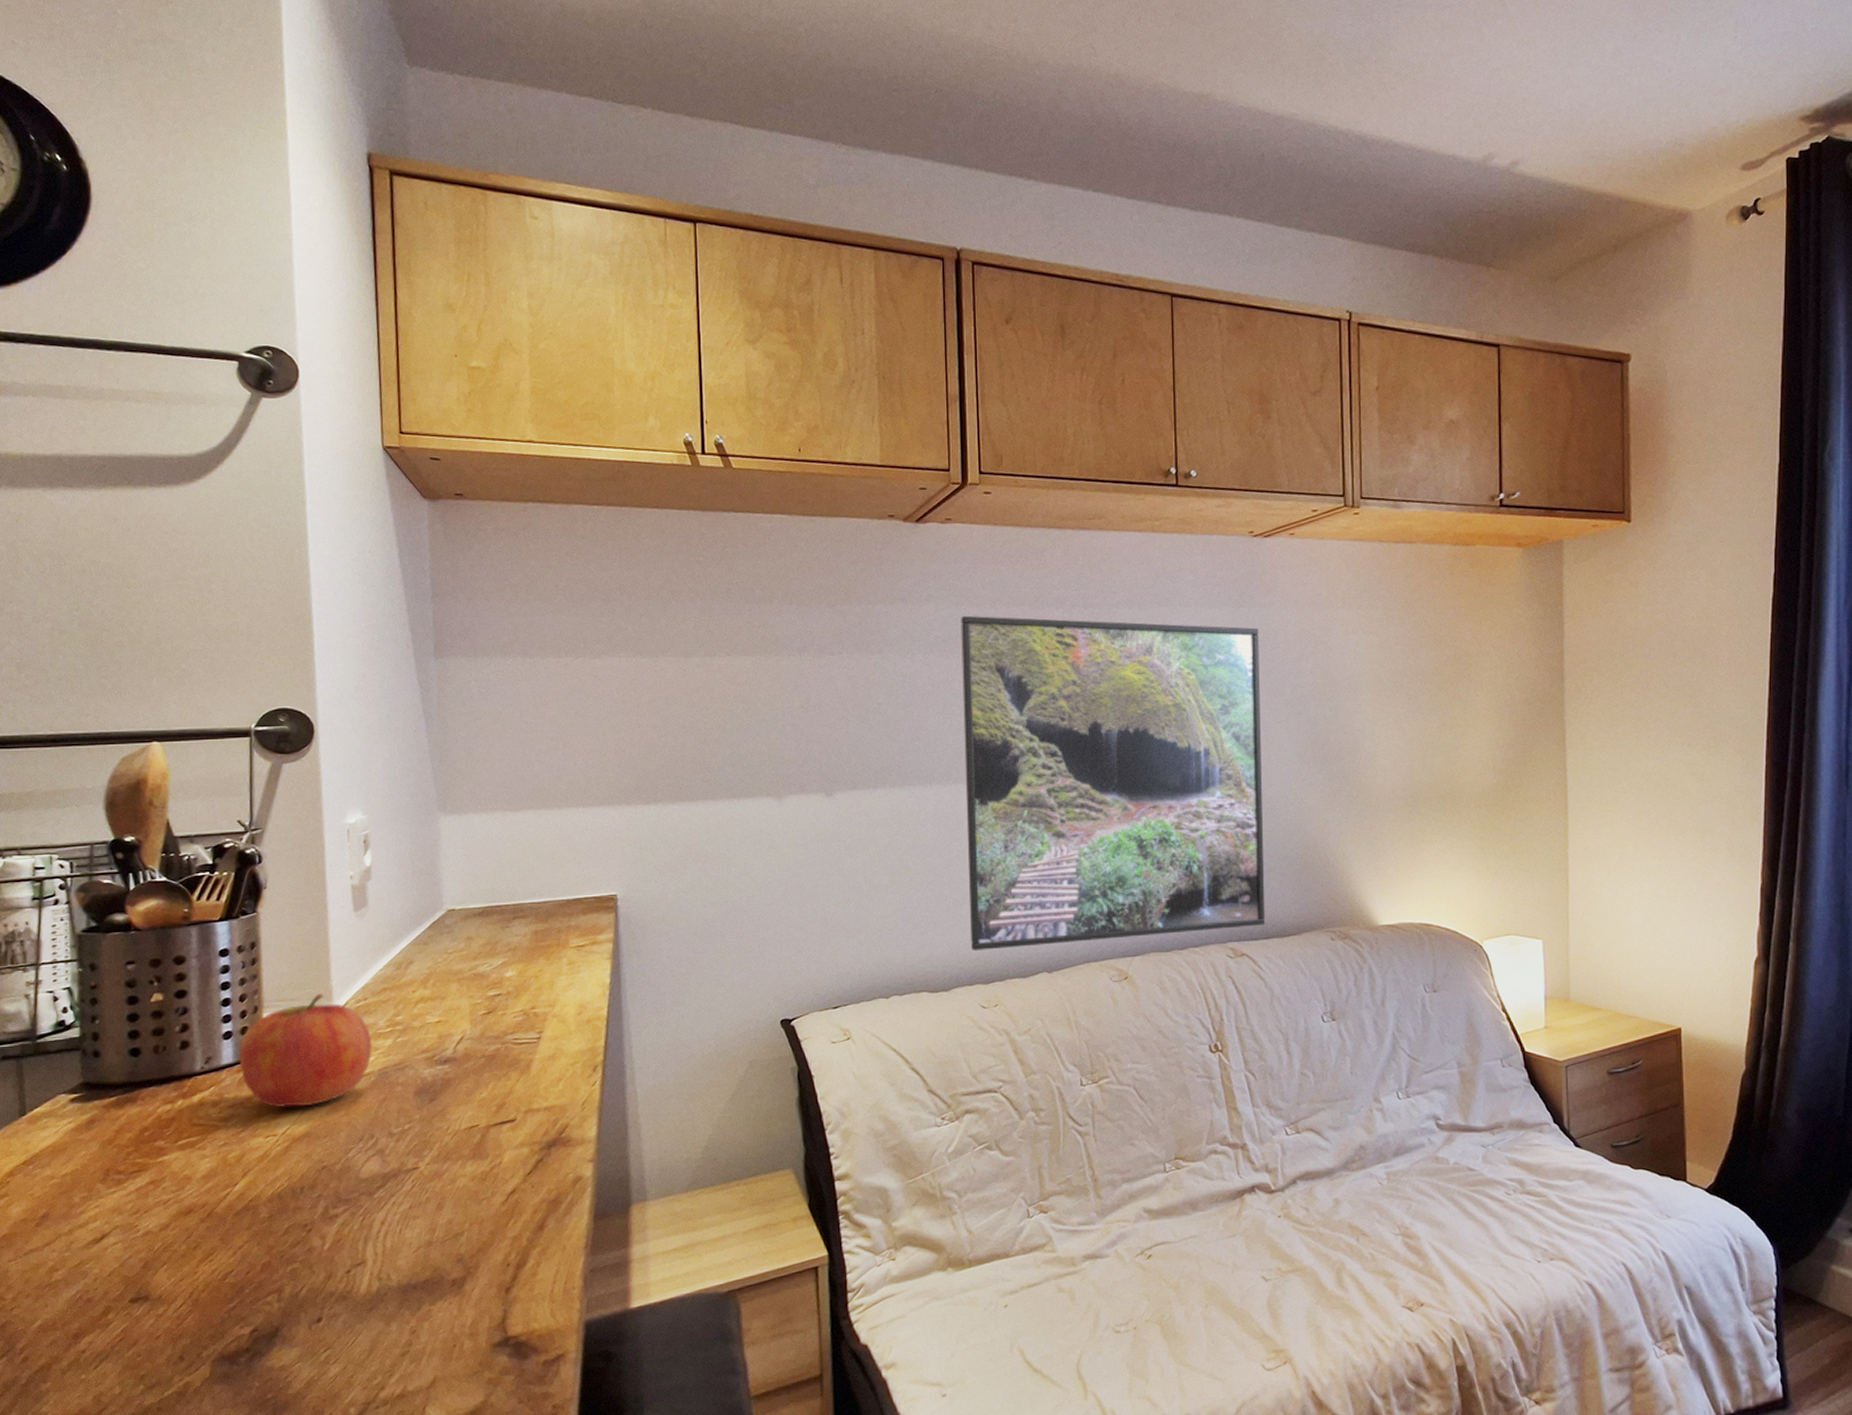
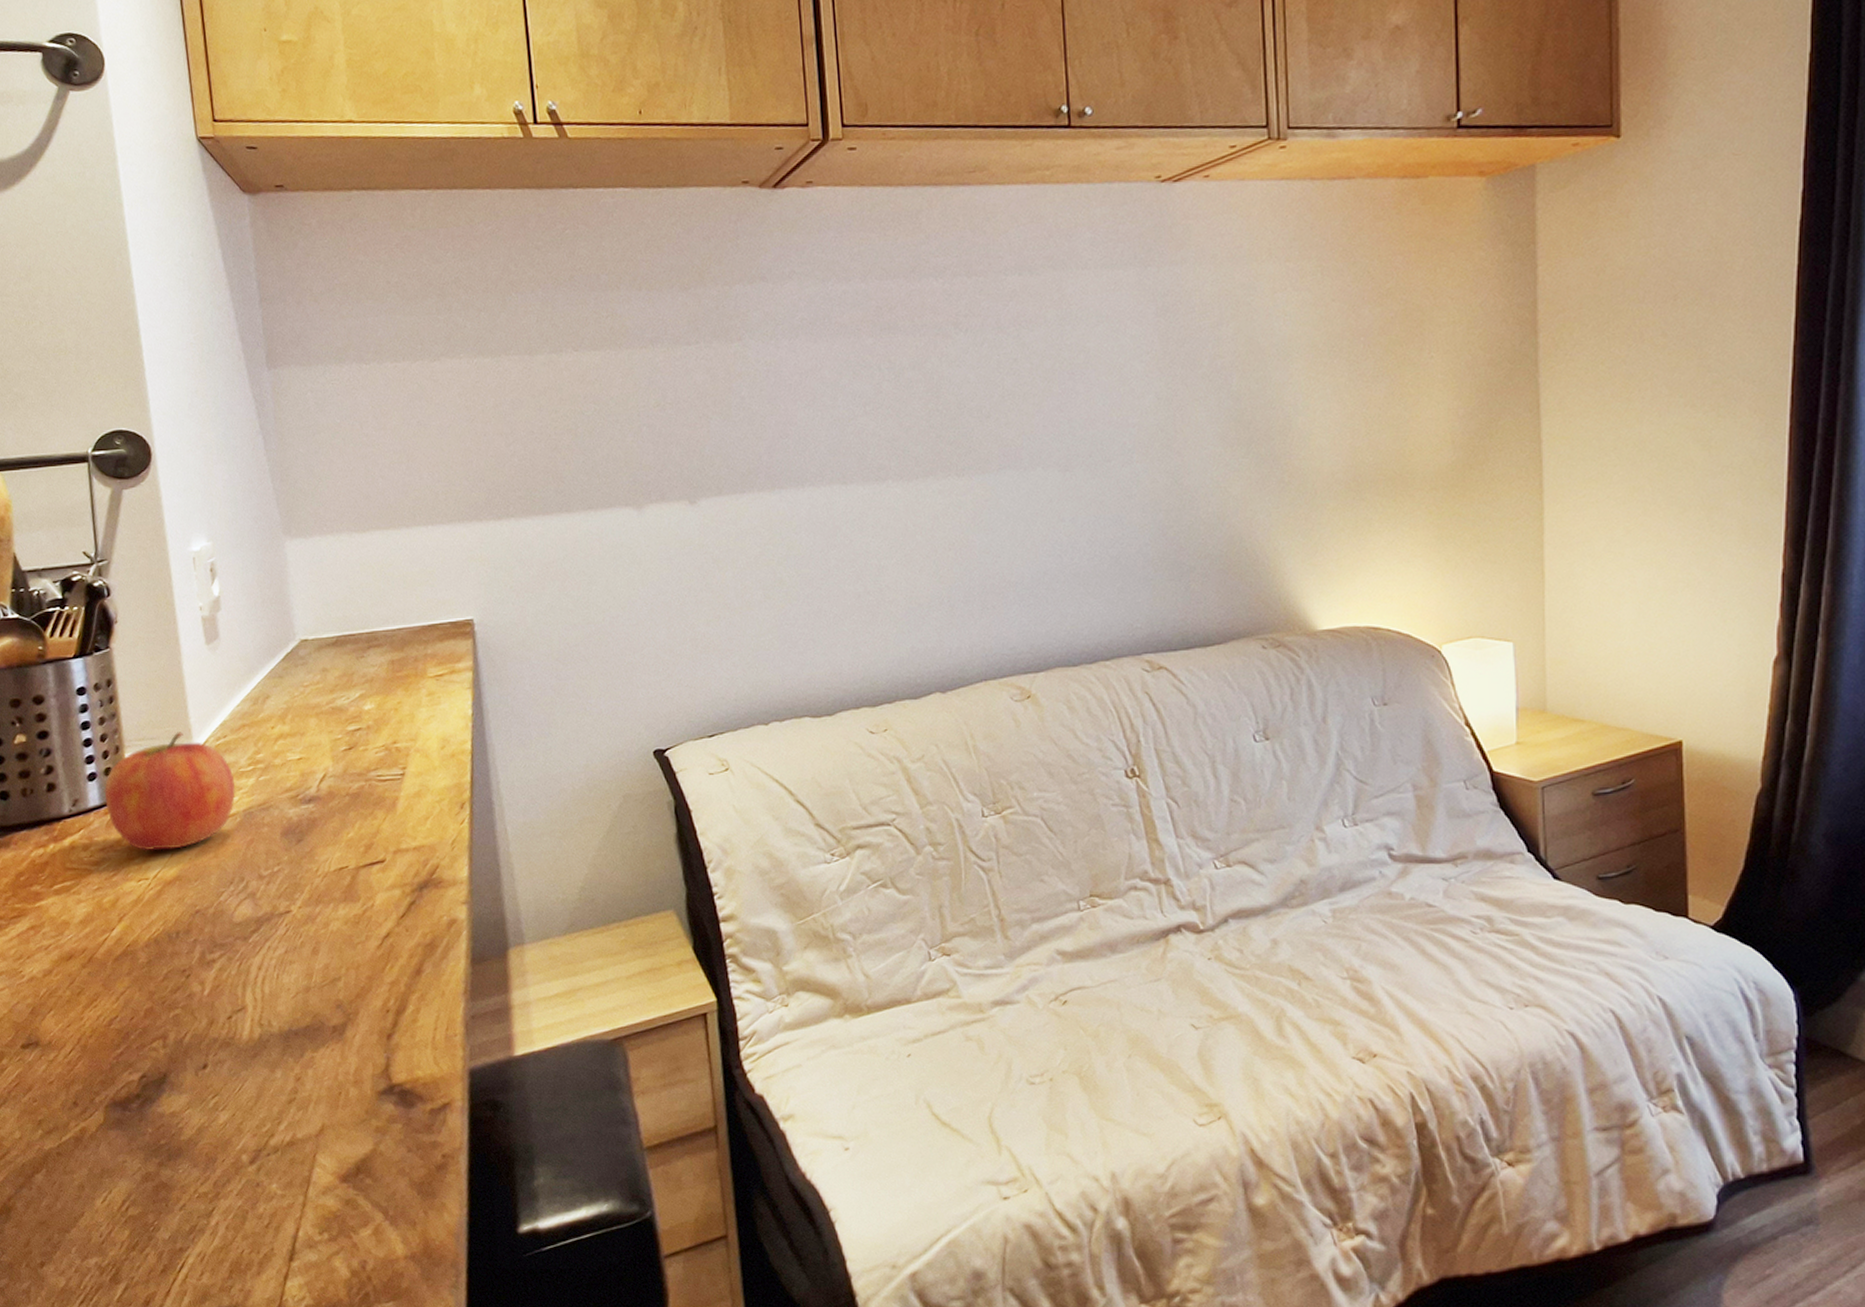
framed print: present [961,615,1266,950] -> none [828,289,1186,670]

